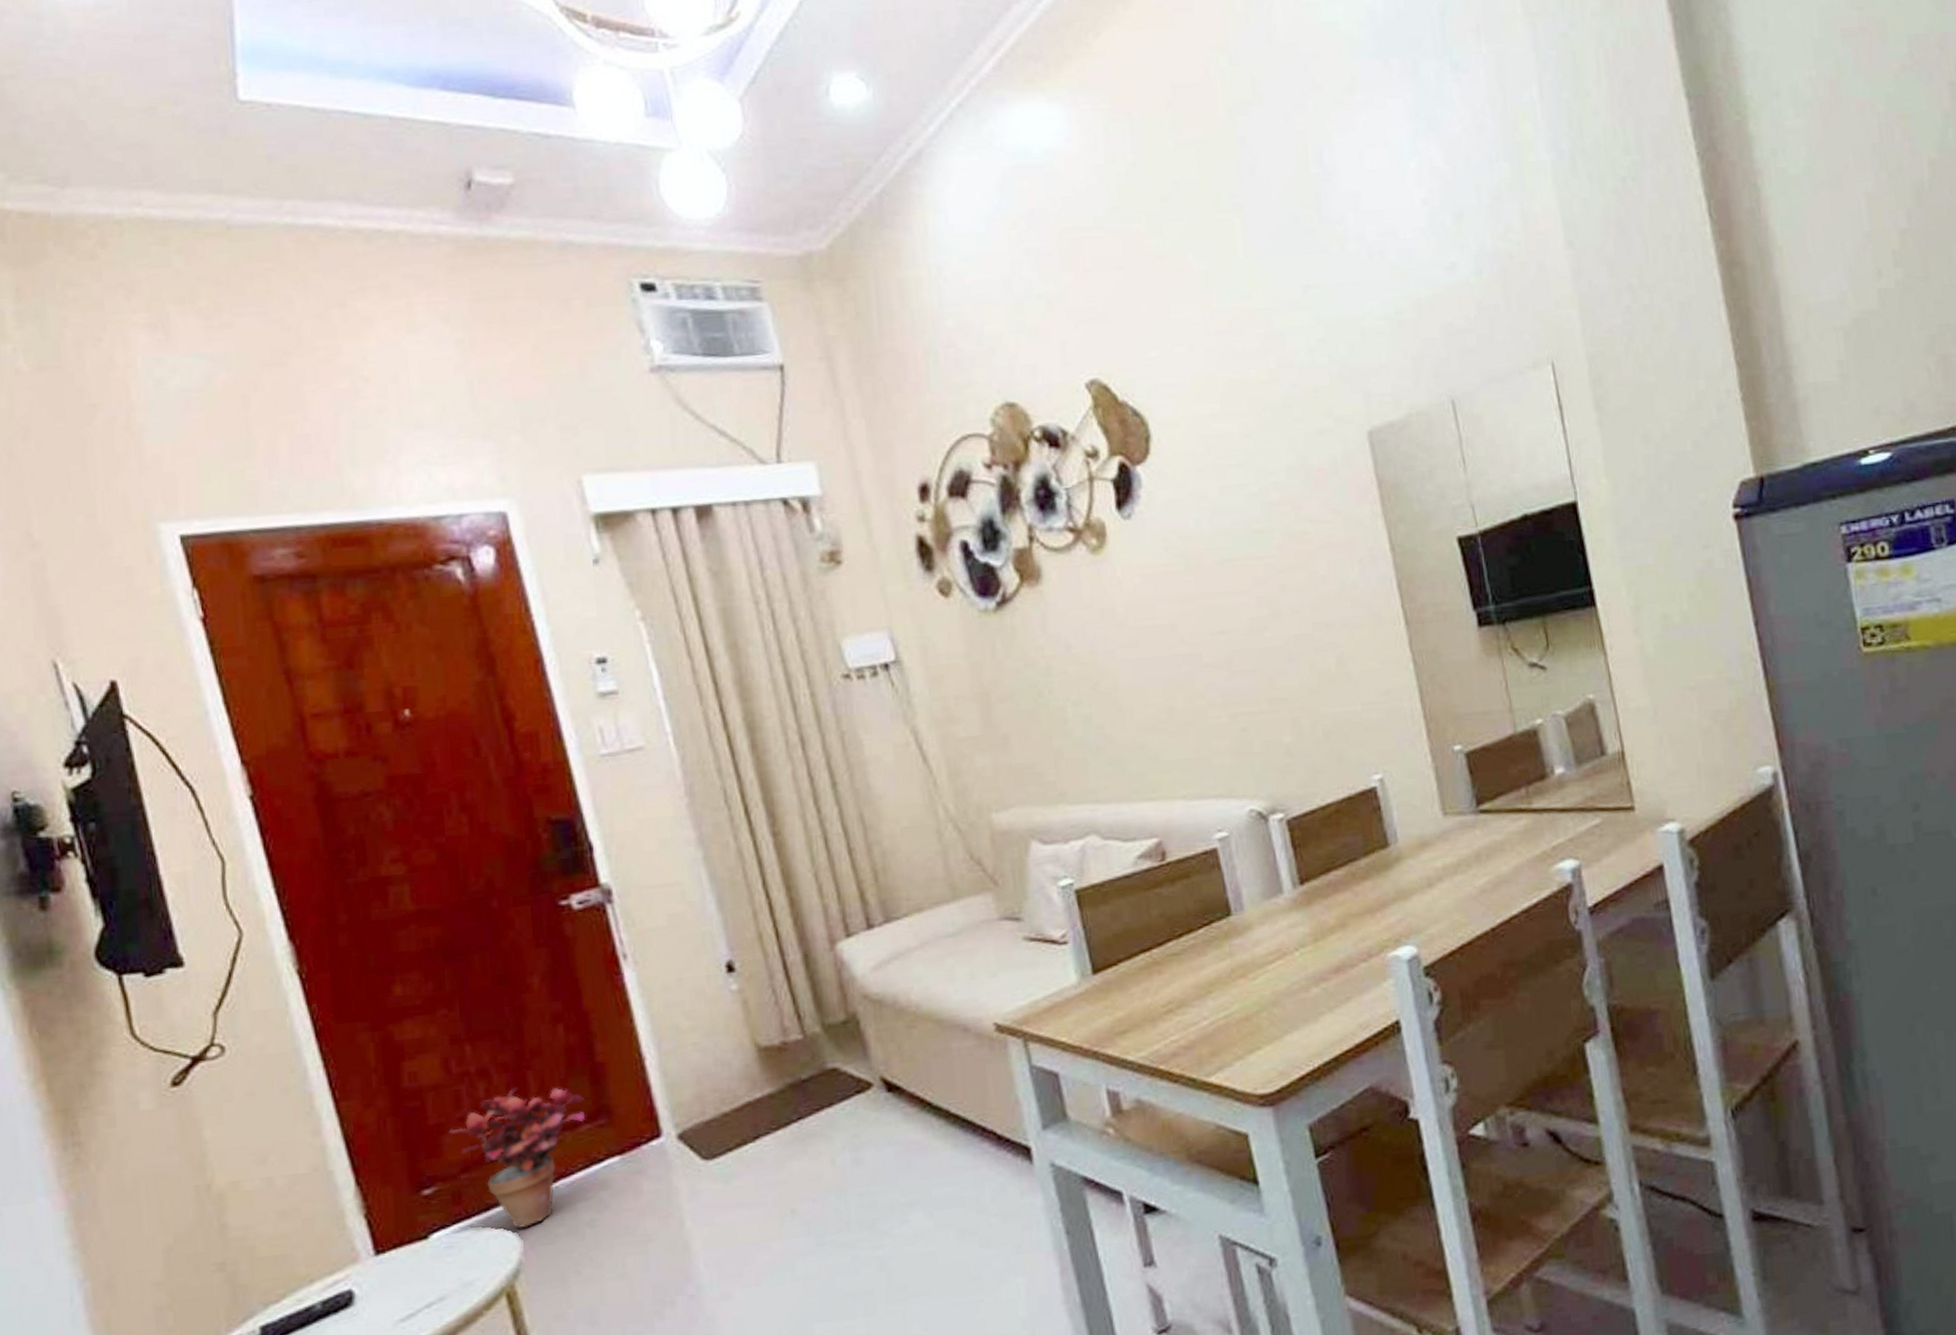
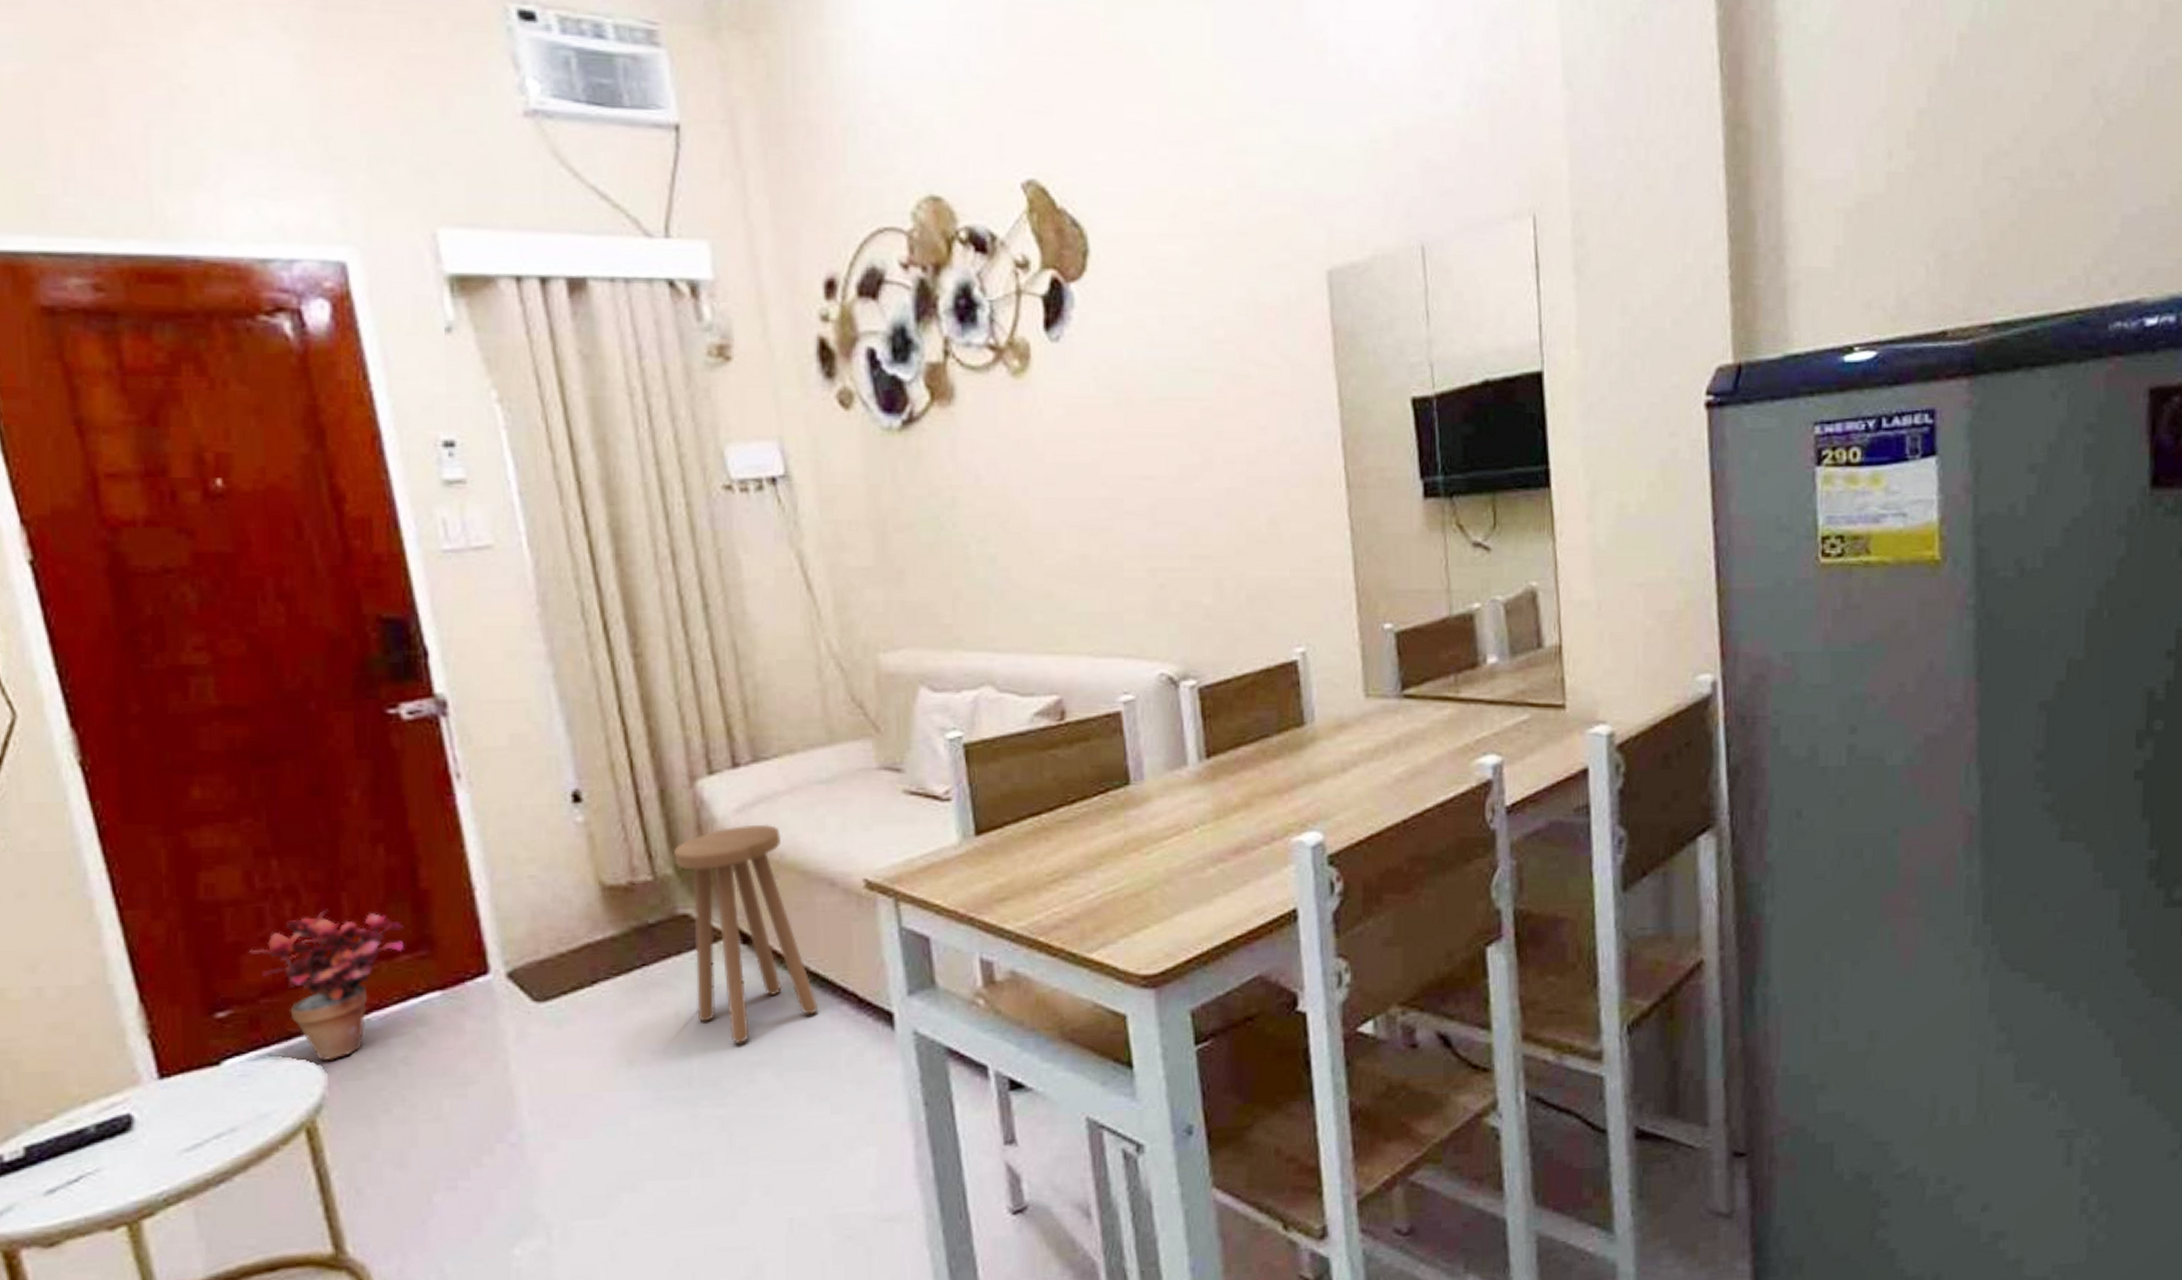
stool: none [820,978,961,1187] -> present [674,824,819,1045]

